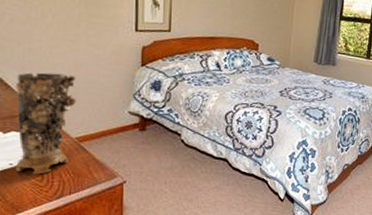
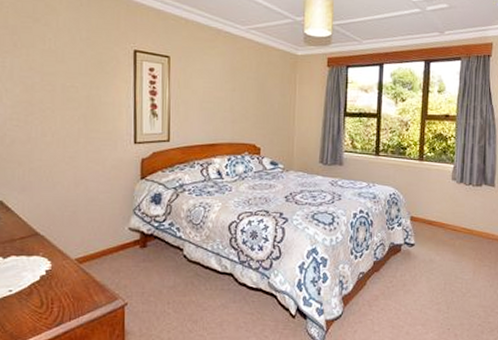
decorative vase: present [15,72,78,175] -> none [14,192,77,301]

